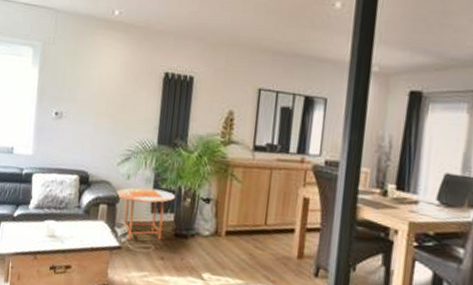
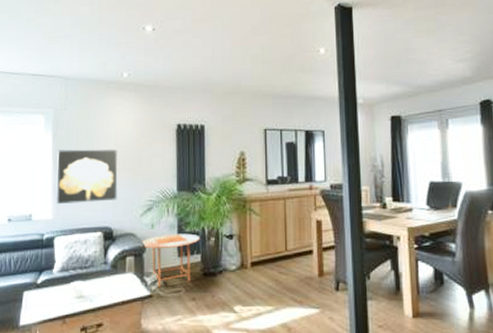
wall art: none [37,85,101,145] -> present [56,148,118,205]

